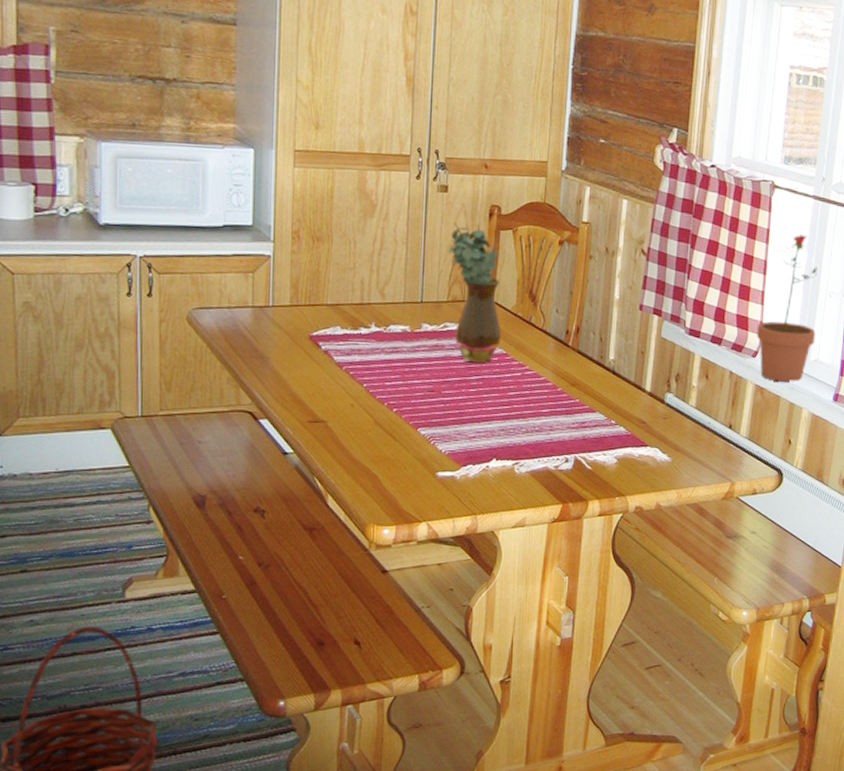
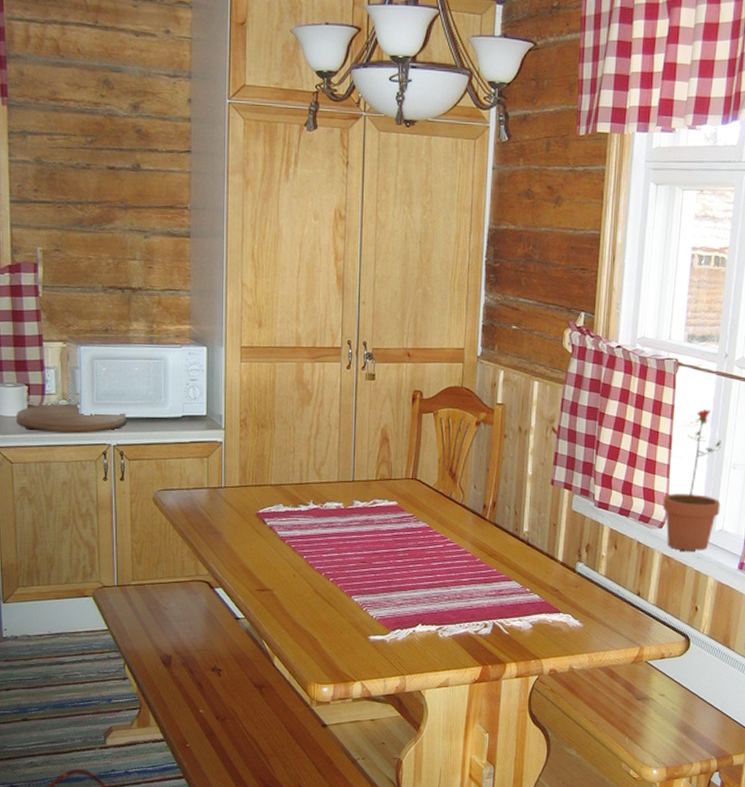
cutting board: none [20,206,156,243] -> present [17,403,126,434]
vase: present [449,222,501,363] -> none [377,407,425,536]

